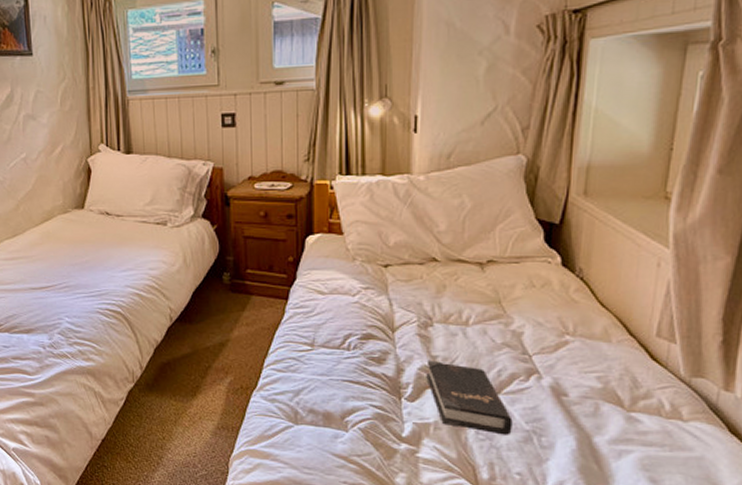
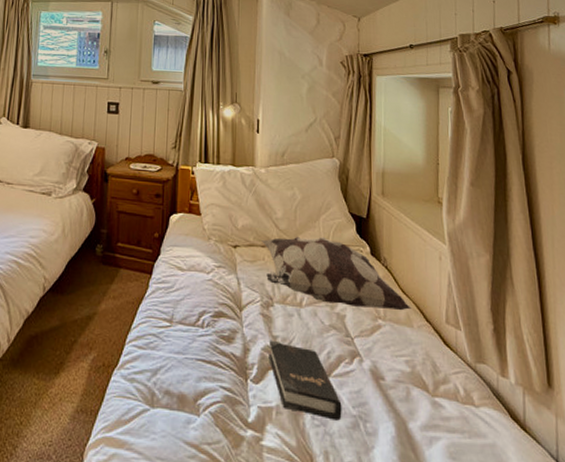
decorative pillow: none [419,248,611,326] -> present [261,236,411,311]

